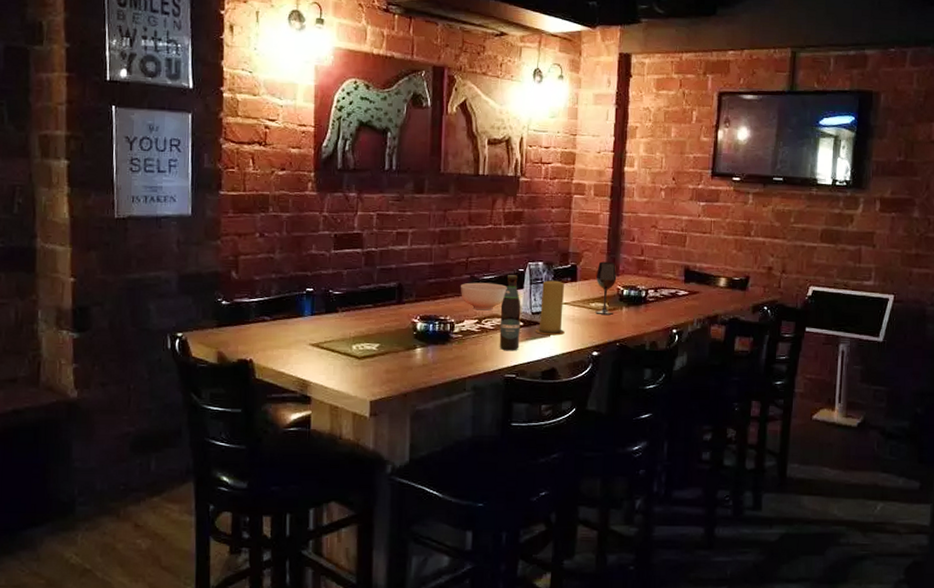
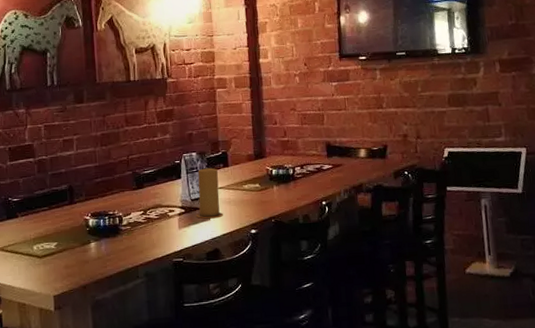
bowl: present [460,282,507,311] -> none [124,176,167,202]
bottle: present [499,275,521,351] -> none [162,167,184,237]
wine glass: present [595,261,617,315] -> none [246,145,265,195]

